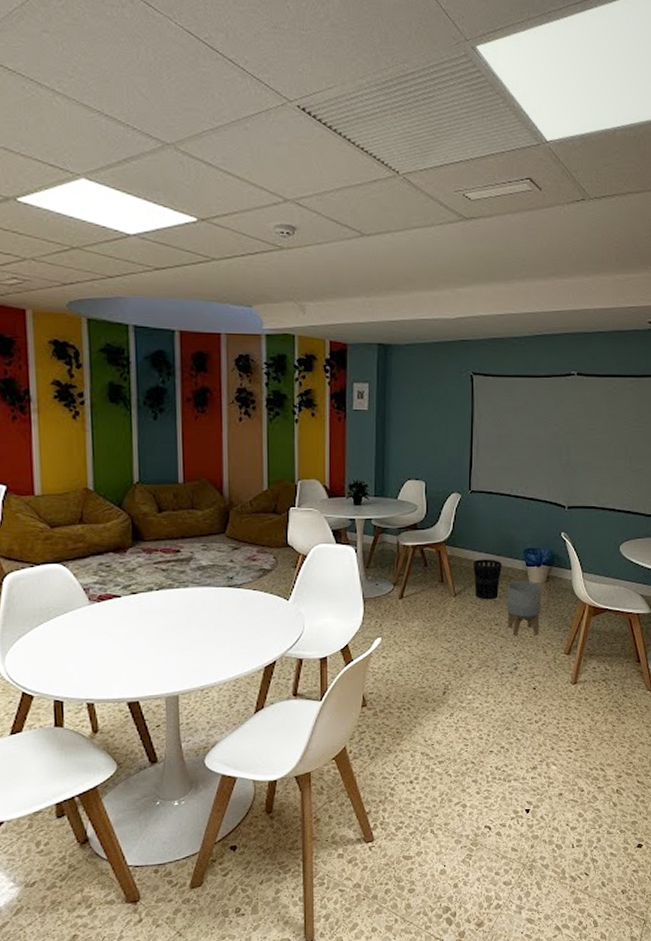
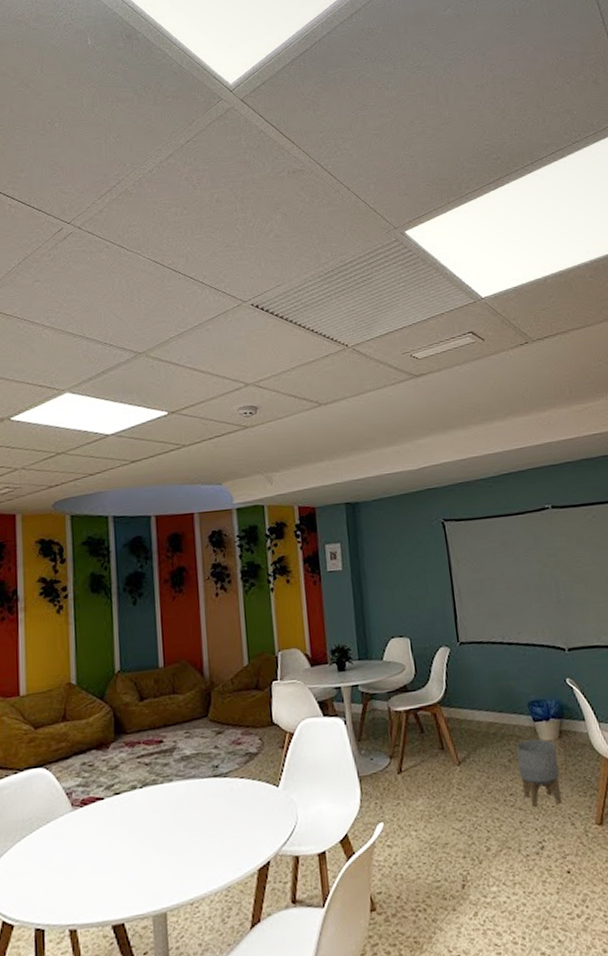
wastebasket: present [473,559,502,600] -> none [474,717,508,766]

